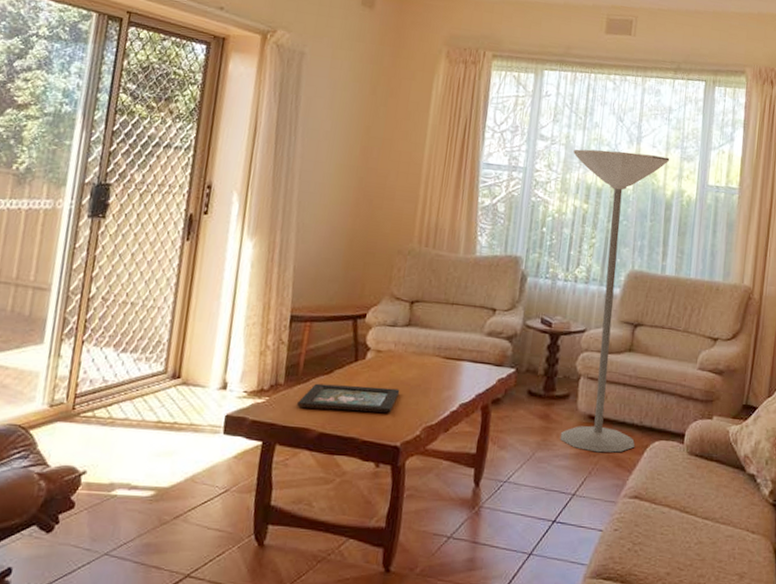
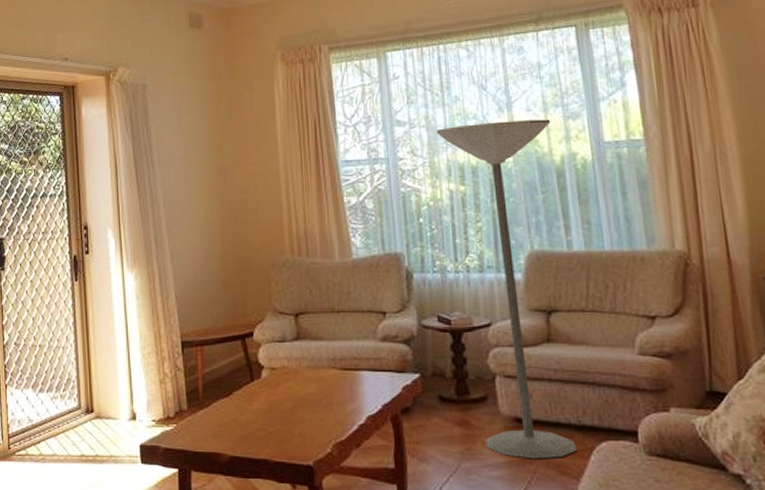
decorative tray: present [297,383,400,413] -> none [204,405,302,432]

